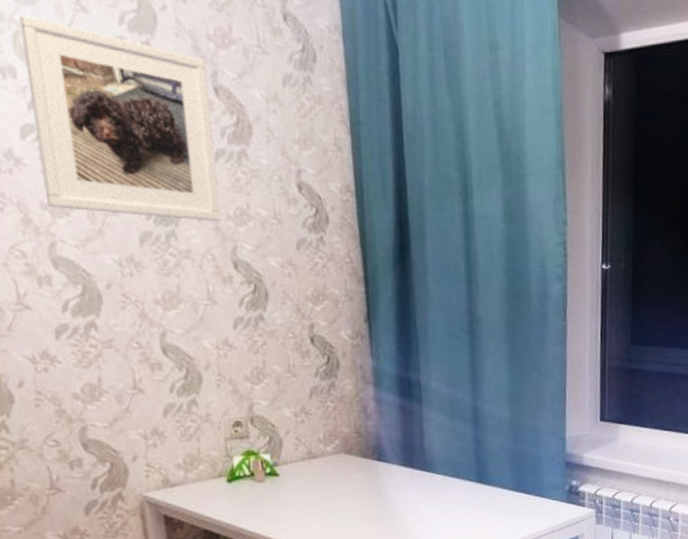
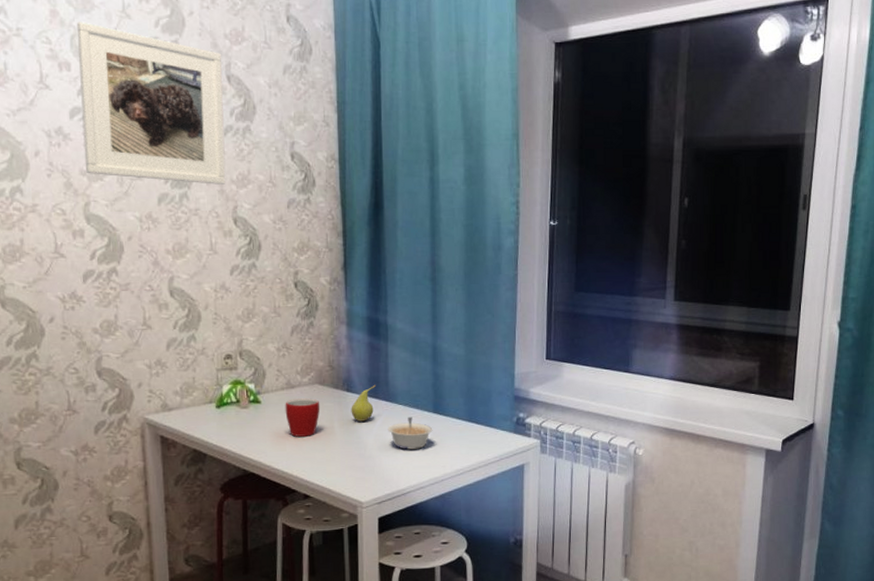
mug: none [307,469,348,513] -> present [285,398,320,437]
fruit: none [383,452,411,494] -> present [351,384,377,422]
legume: none [425,487,477,524] -> present [388,416,433,450]

